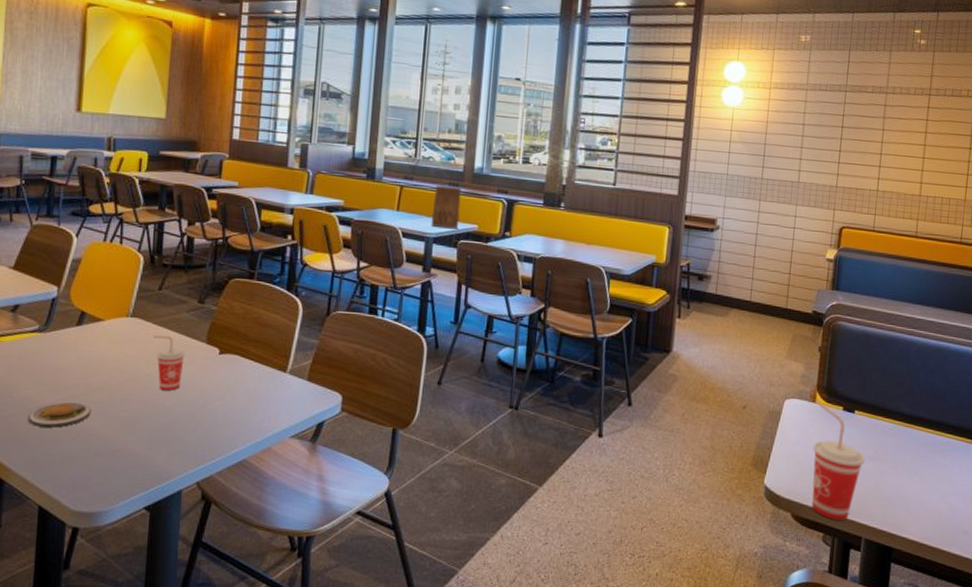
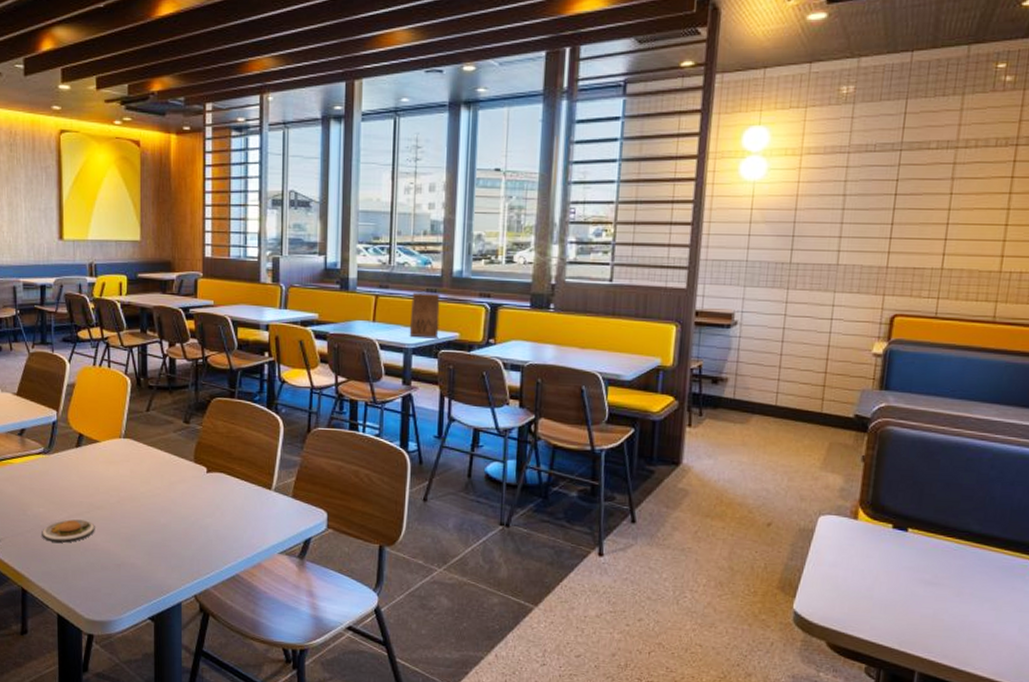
beverage cup: present [153,335,185,391] -> none [145,455,175,508]
beverage cup: present [812,400,866,521] -> none [852,517,921,652]

